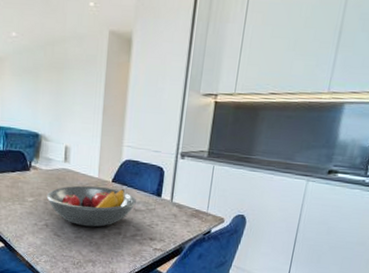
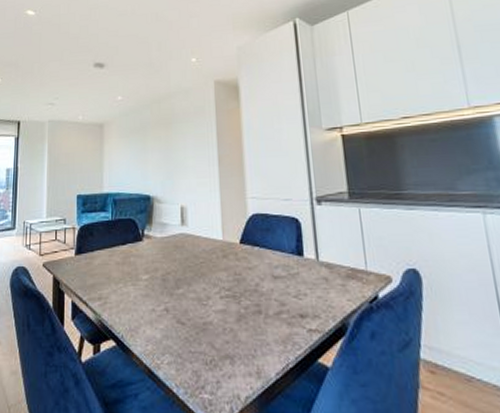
fruit bowl: present [46,185,136,227] -> none [164,250,274,307]

